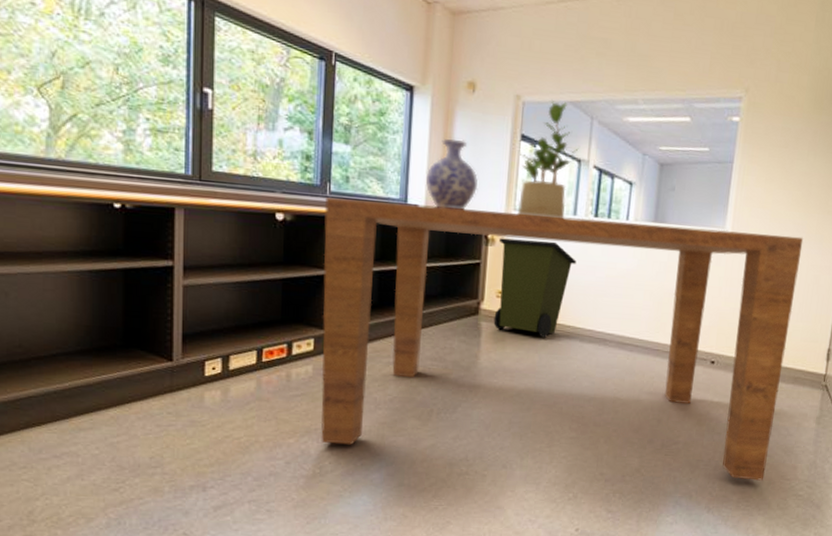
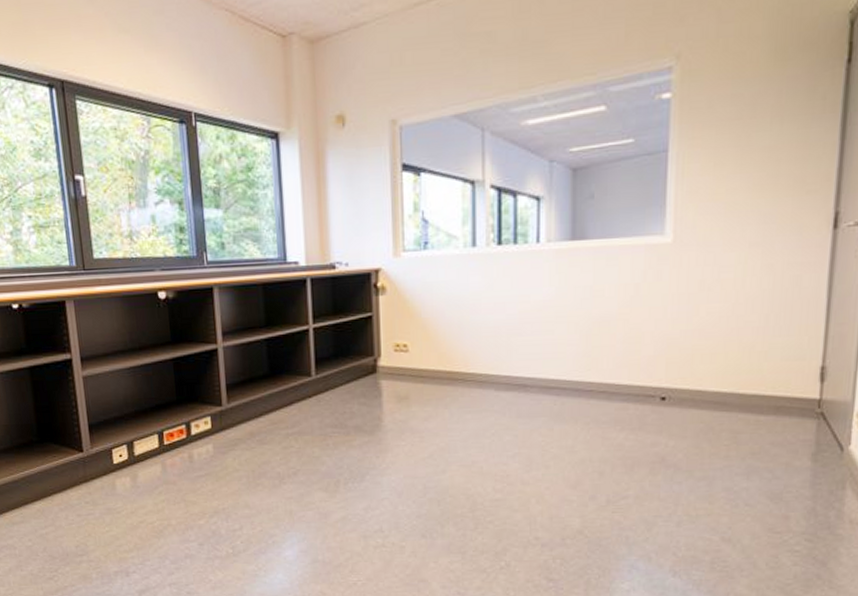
table: present [321,197,804,481] -> none [204,229,774,536]
vase: present [425,138,478,210] -> none [302,182,361,262]
trash can: present [493,237,576,338] -> none [391,280,481,391]
potted plant: present [518,99,579,218] -> none [403,116,471,255]

